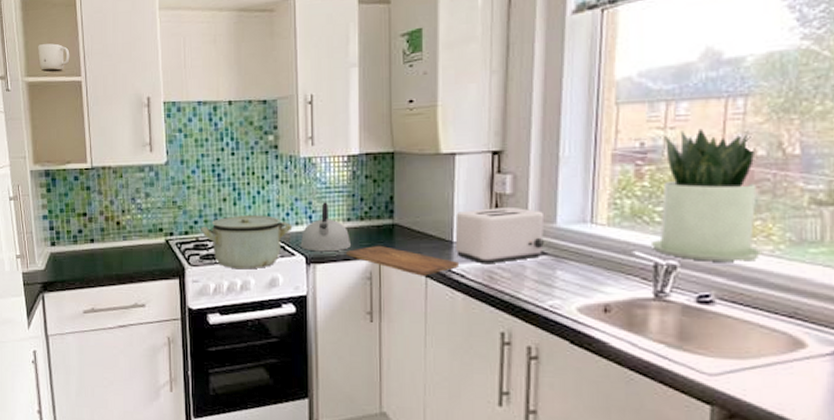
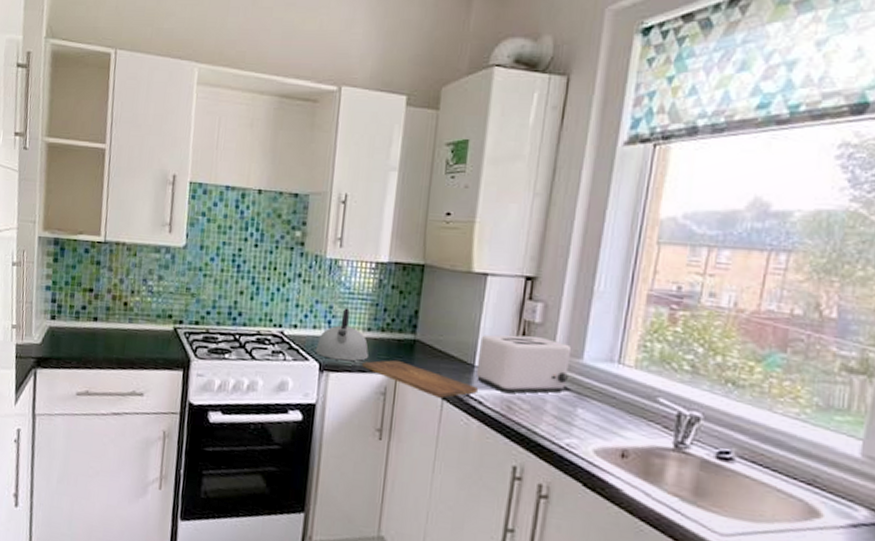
mug: present [37,43,70,73] -> none [62,103,97,136]
cooking pot: present [201,215,293,270] -> none [212,311,310,370]
planter: present [650,128,763,262] -> none [676,279,793,422]

